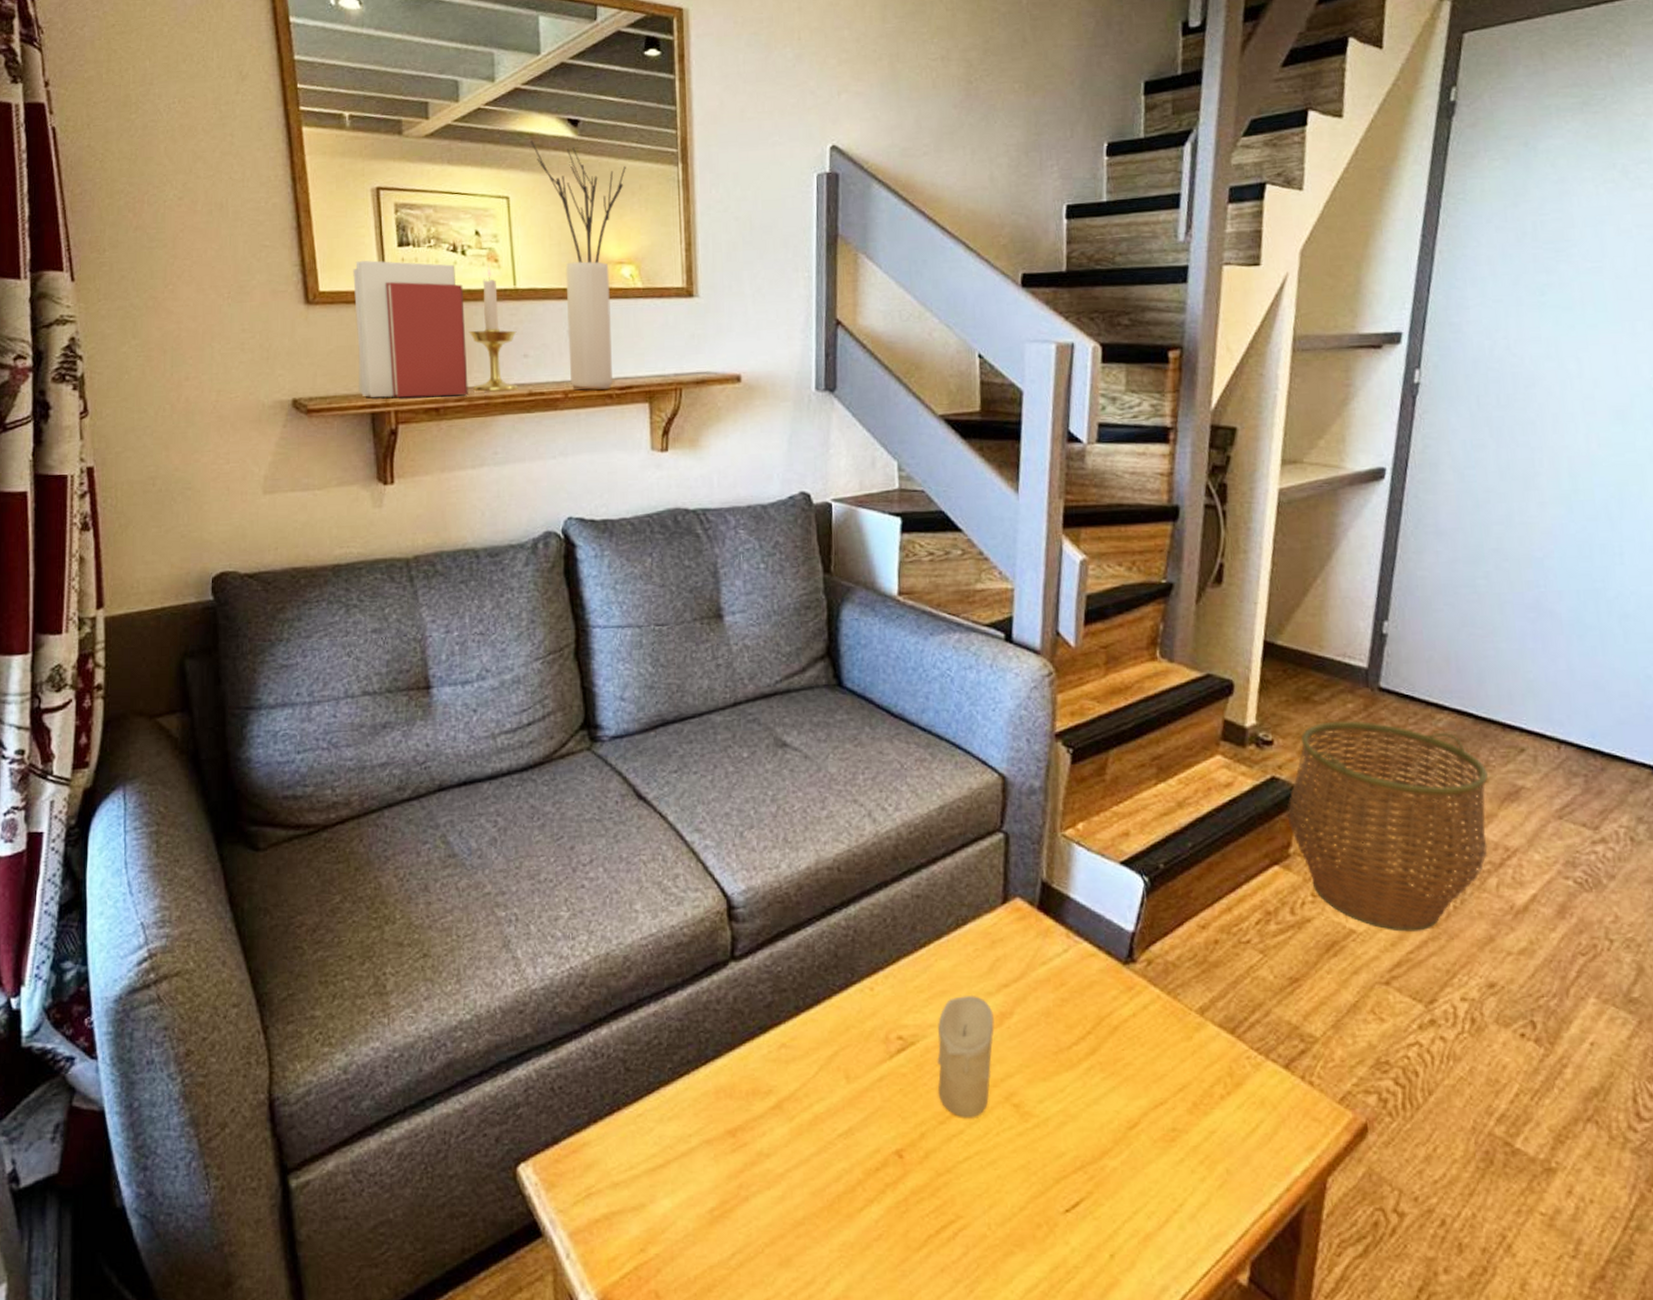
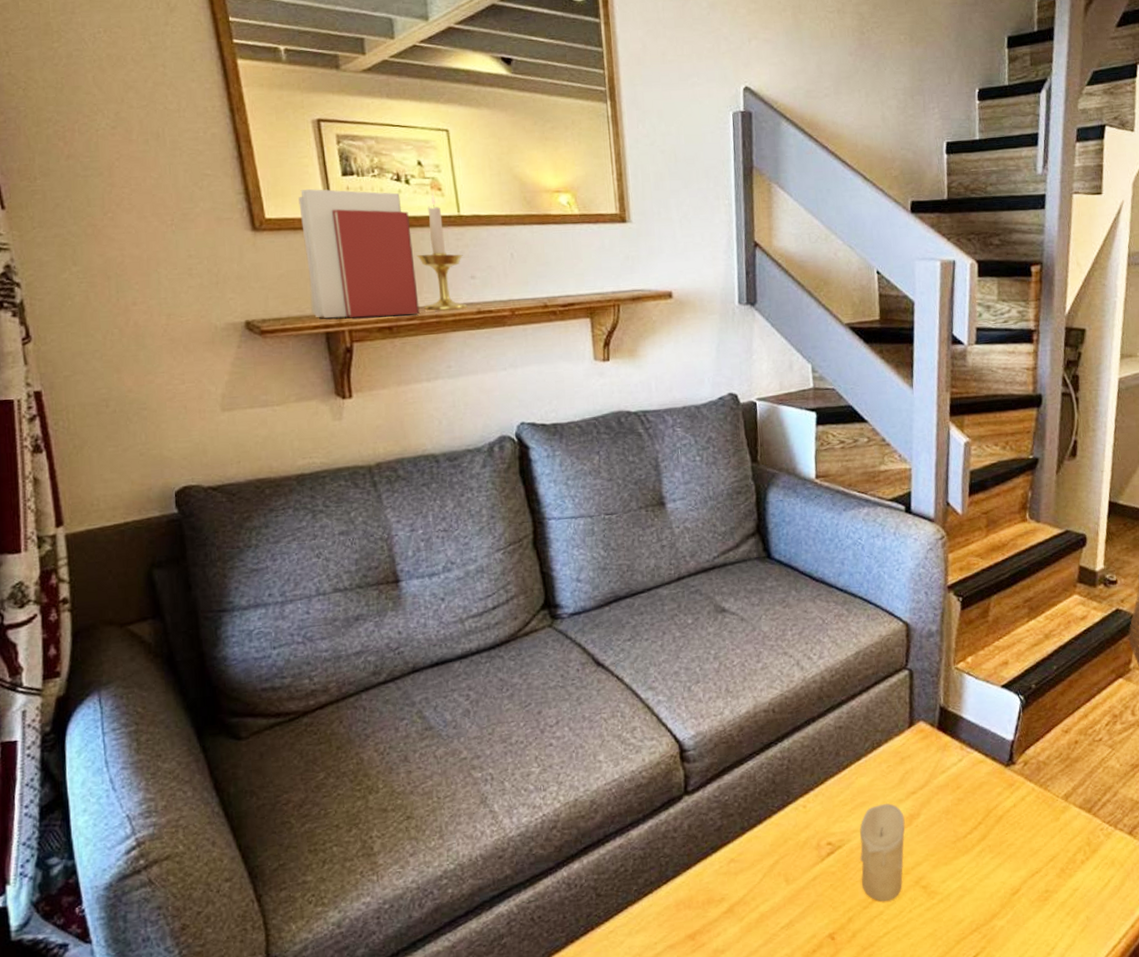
vase: present [530,140,626,390] -> none [466,77,559,308]

